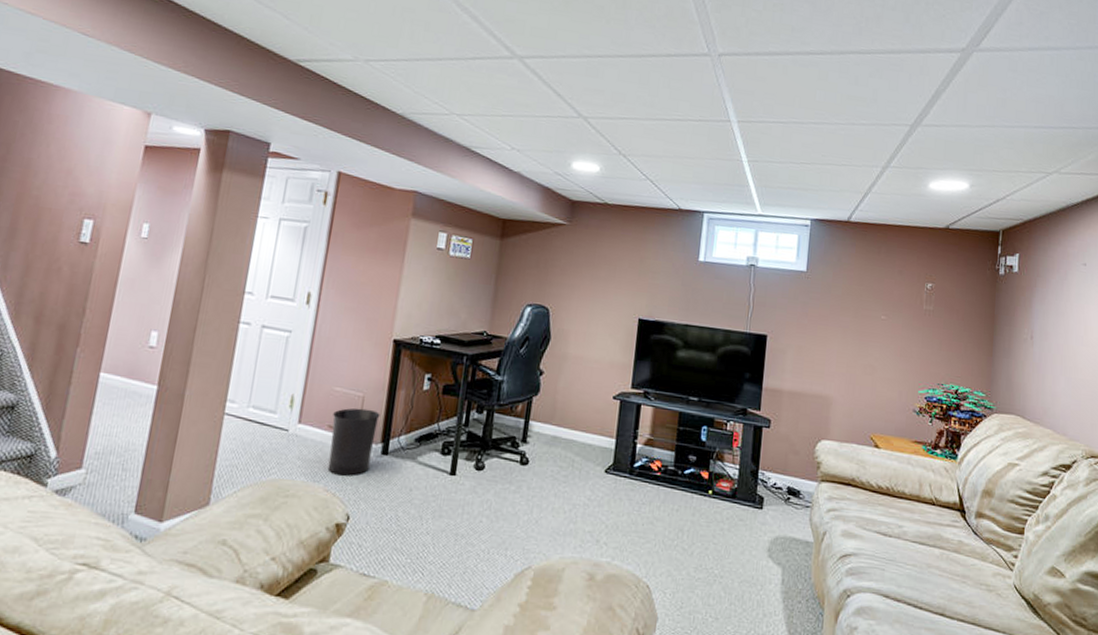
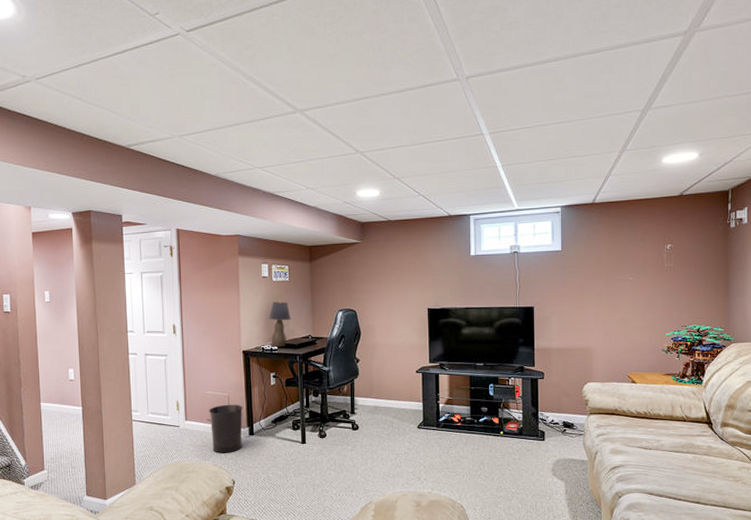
table lamp: none [432,281,465,342] -> present [268,301,291,347]

